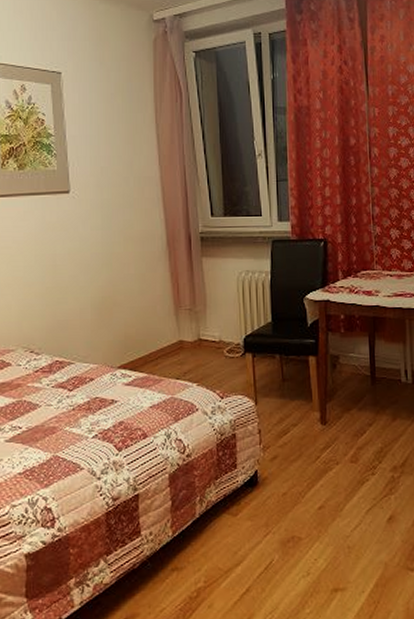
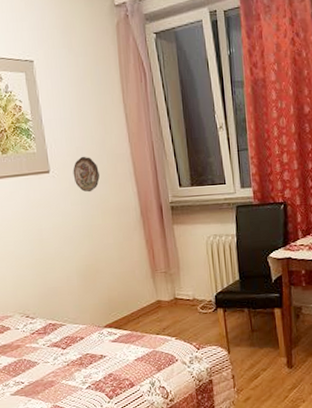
decorative plate: none [95,177,124,217] -> present [73,156,100,193]

